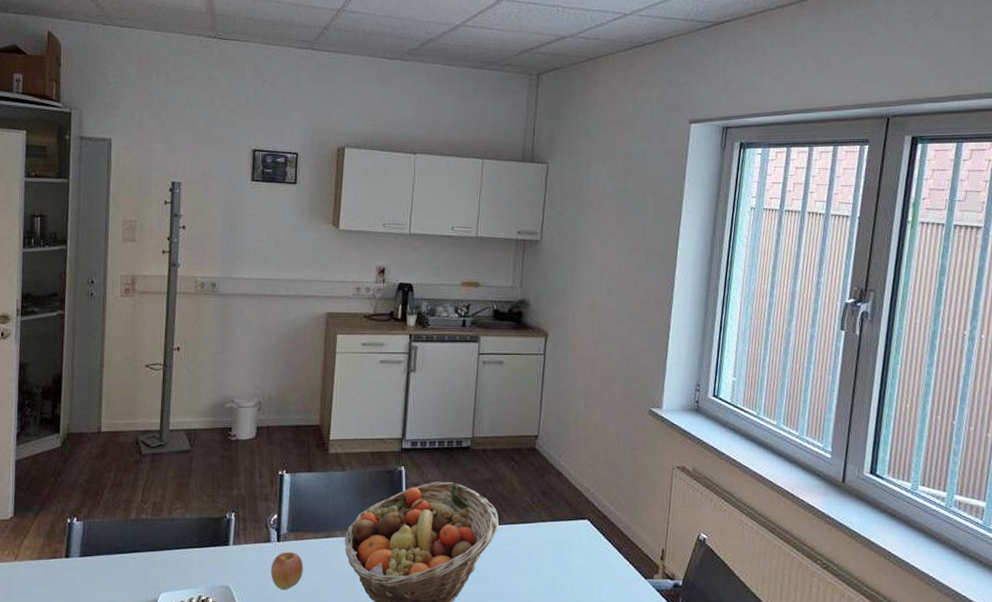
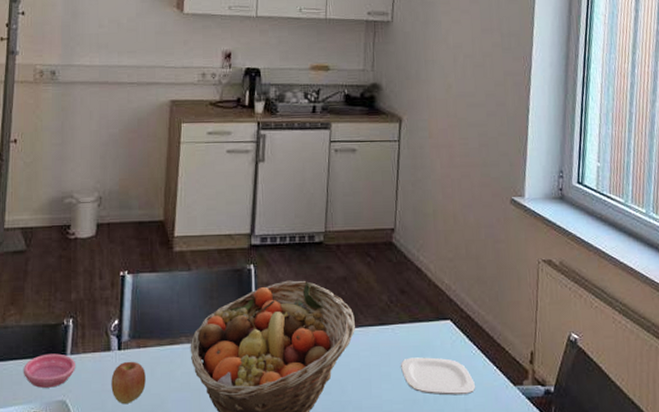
saucer: none [190,544,238,574] -> present [24,353,75,388]
plate: none [540,553,610,587] -> present [401,357,476,396]

